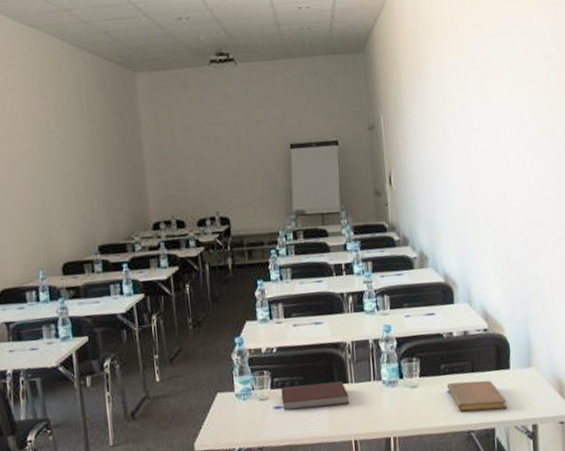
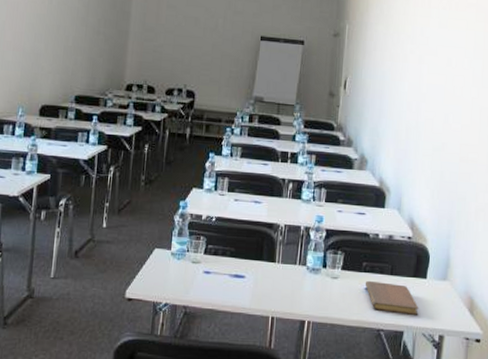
notebook: present [281,381,350,411] -> none [212,254,274,283]

